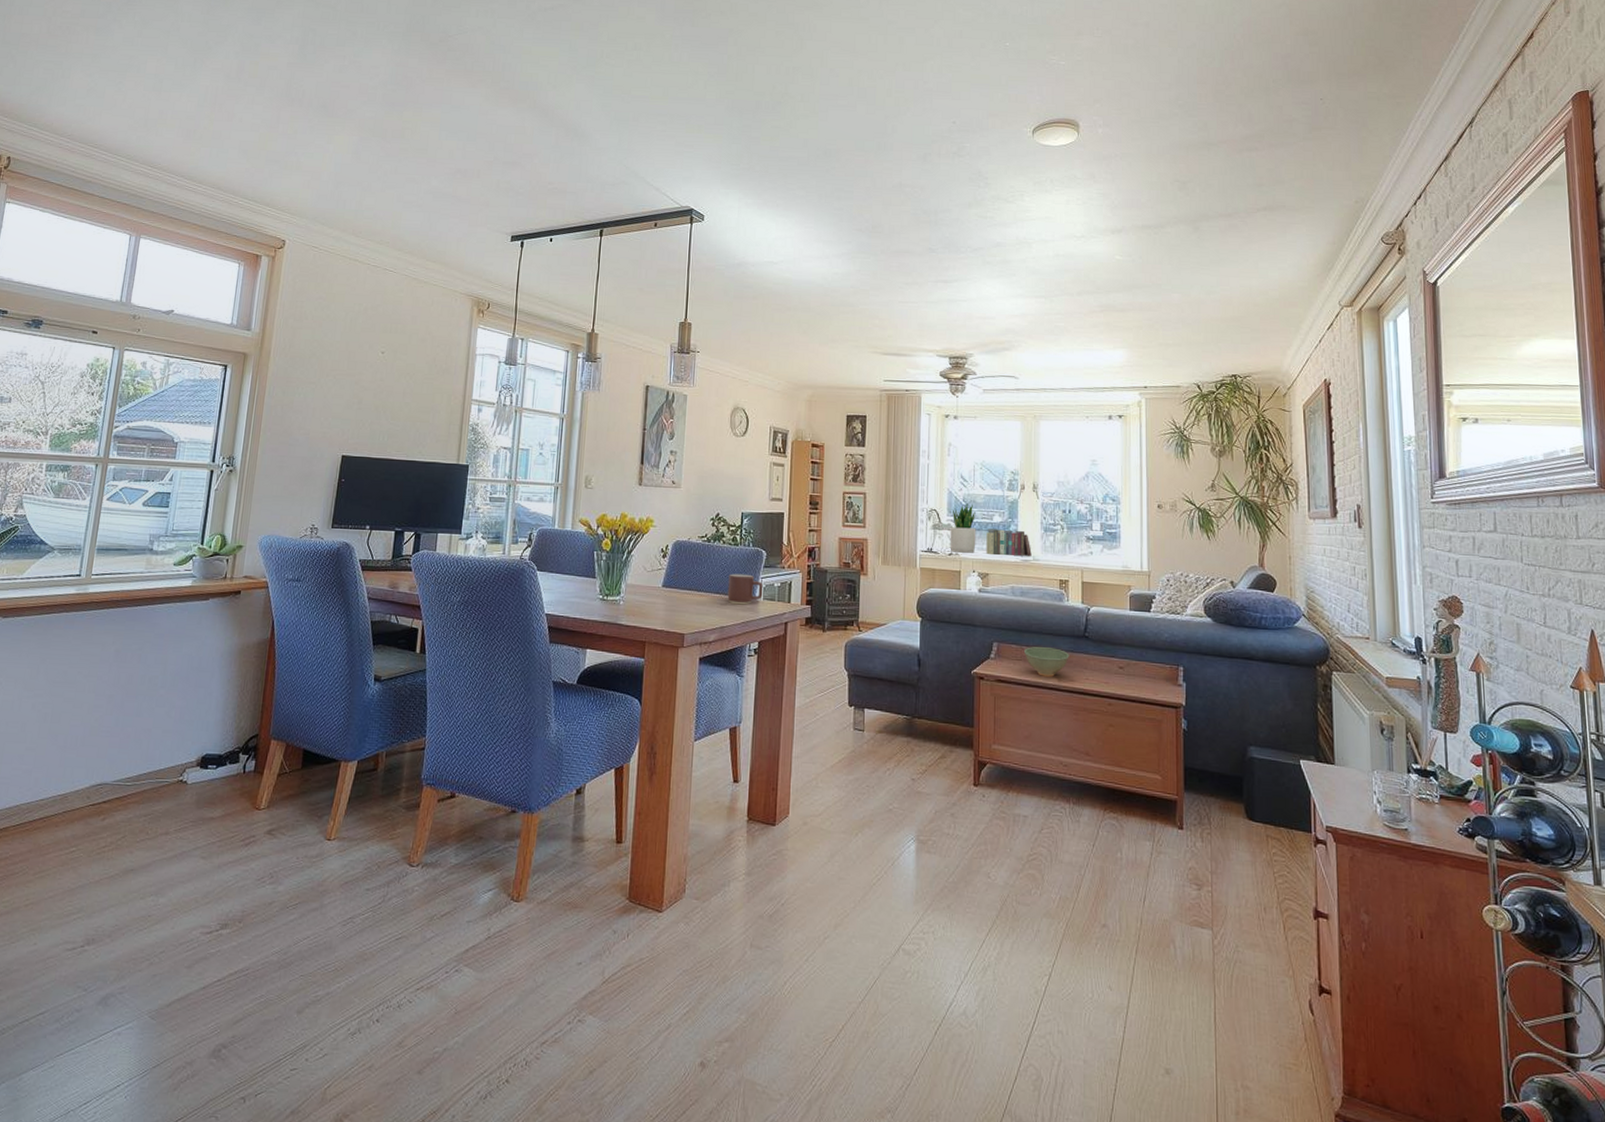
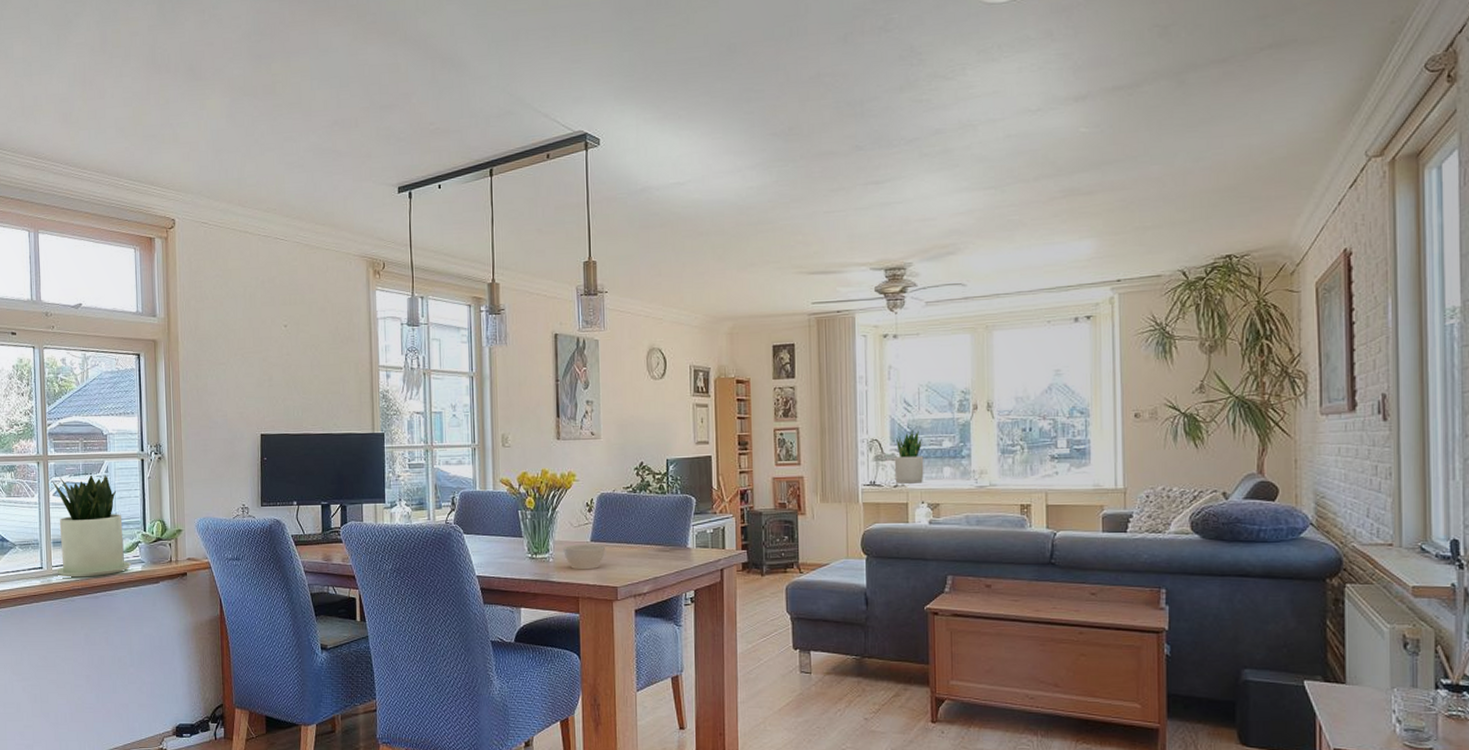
planter: none [95,481,182,589] -> present [52,474,132,578]
bowl: none [635,588,677,615] -> present [563,544,606,570]
mug: present [727,573,763,605] -> none [658,522,696,554]
books: present [986,528,1032,557] -> none [935,454,988,484]
bowl: present [1023,647,1069,677] -> none [981,577,1034,608]

